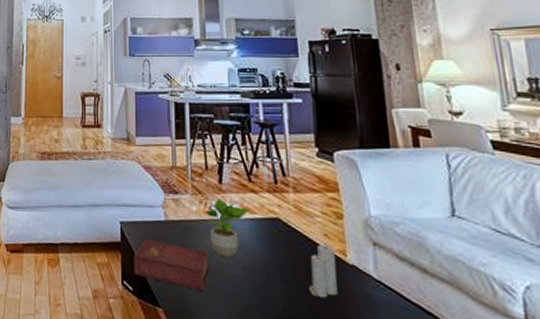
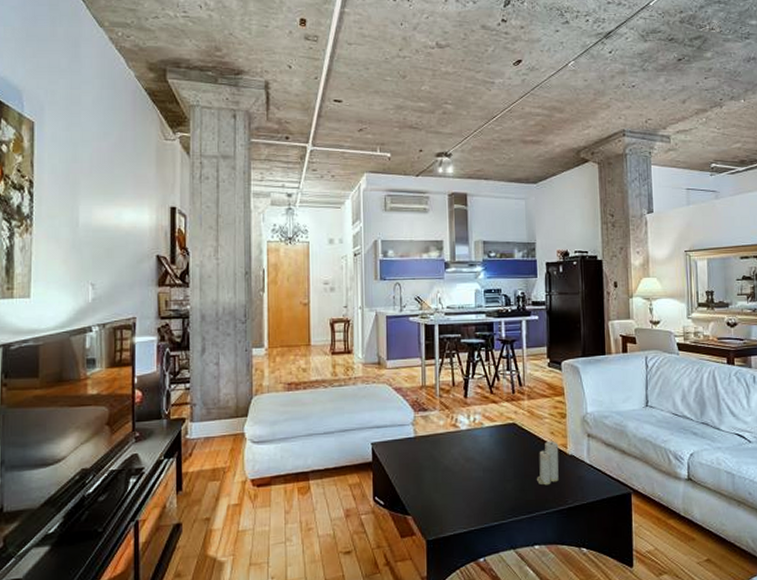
book: present [133,240,209,292] -> none [384,456,454,496]
potted plant: present [206,198,249,258] -> none [452,411,490,463]

